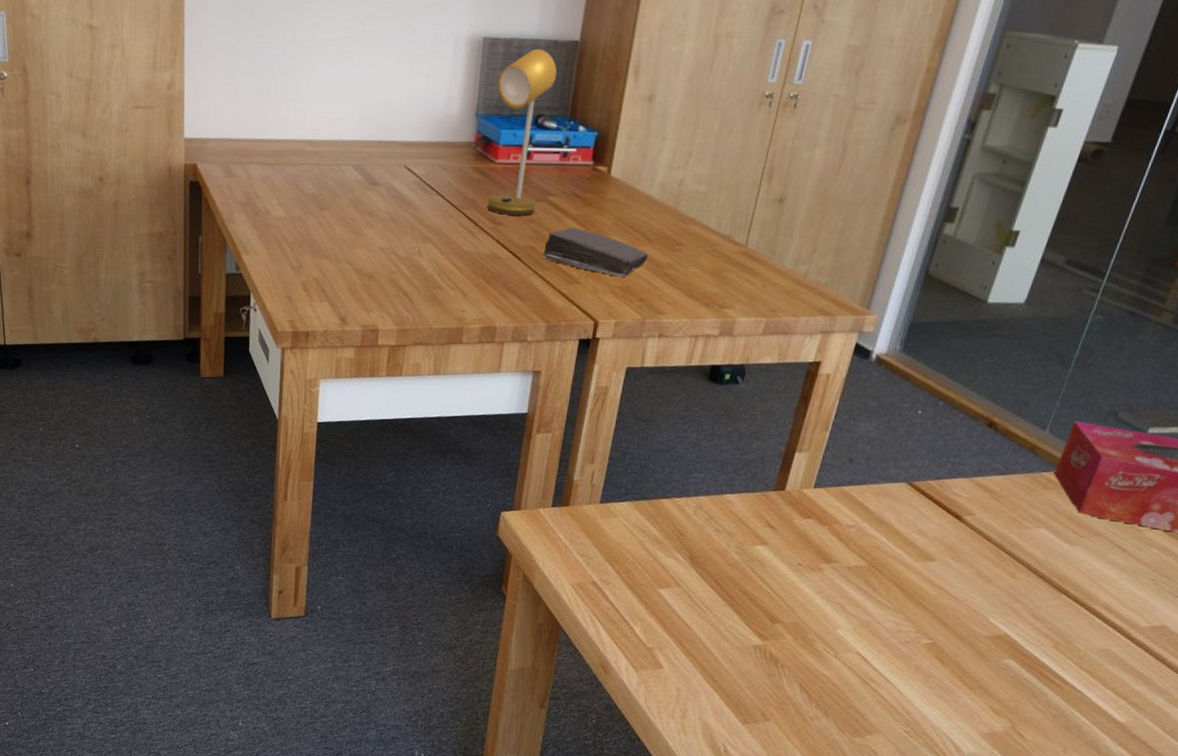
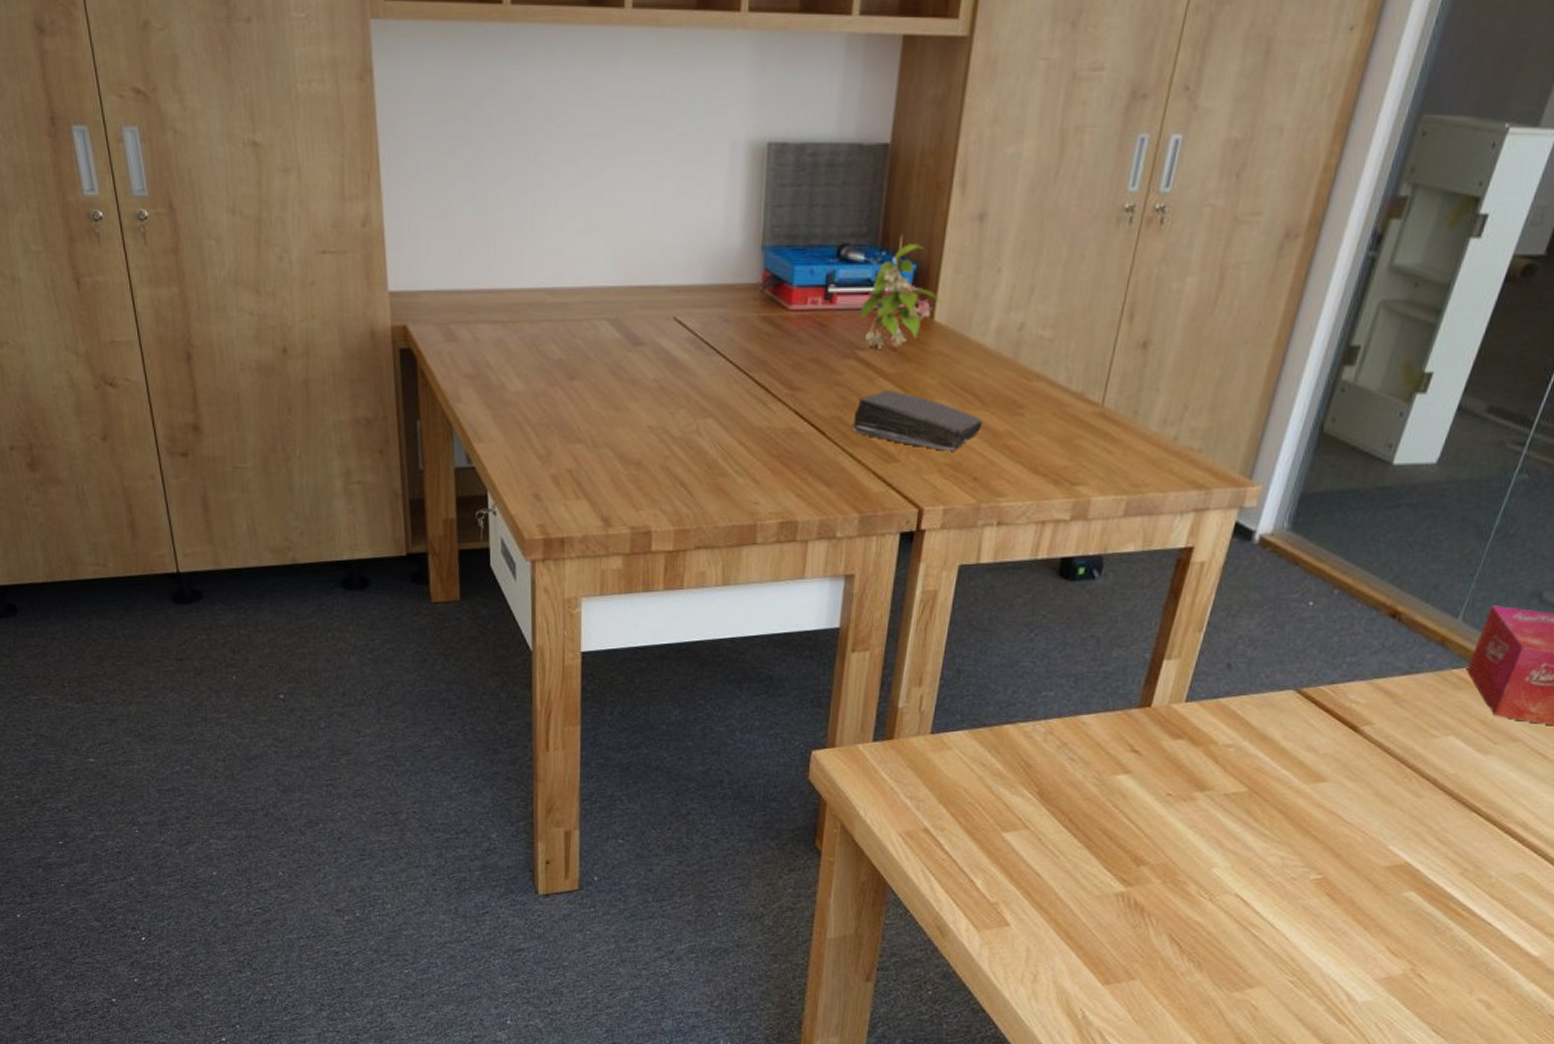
desk lamp: present [487,48,557,216] -> none [780,155,863,378]
plant: none [552,109,617,197] -> present [861,234,941,351]

